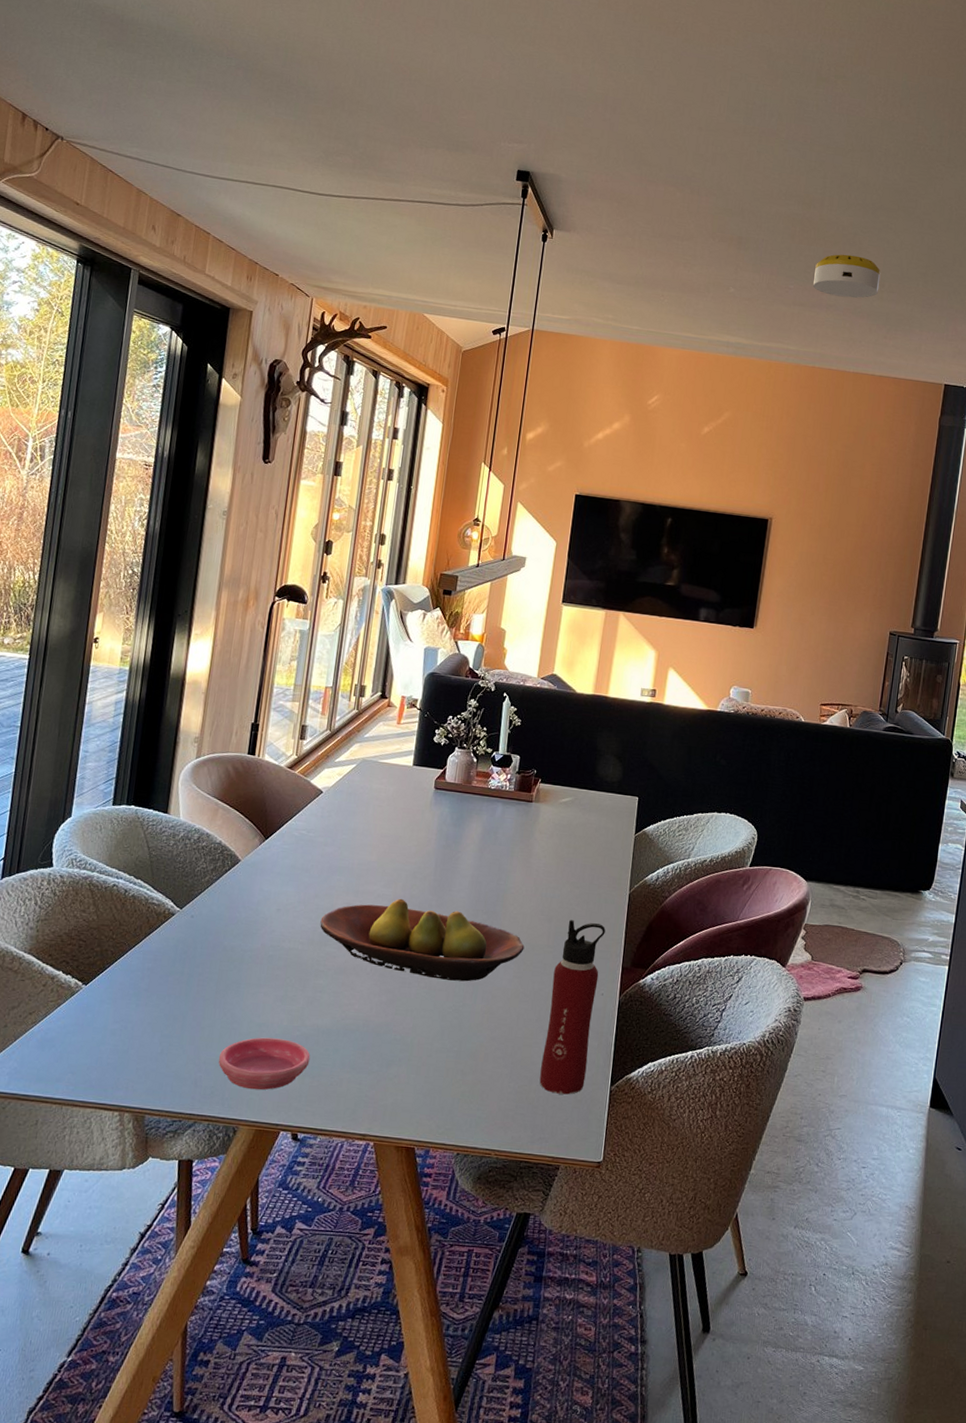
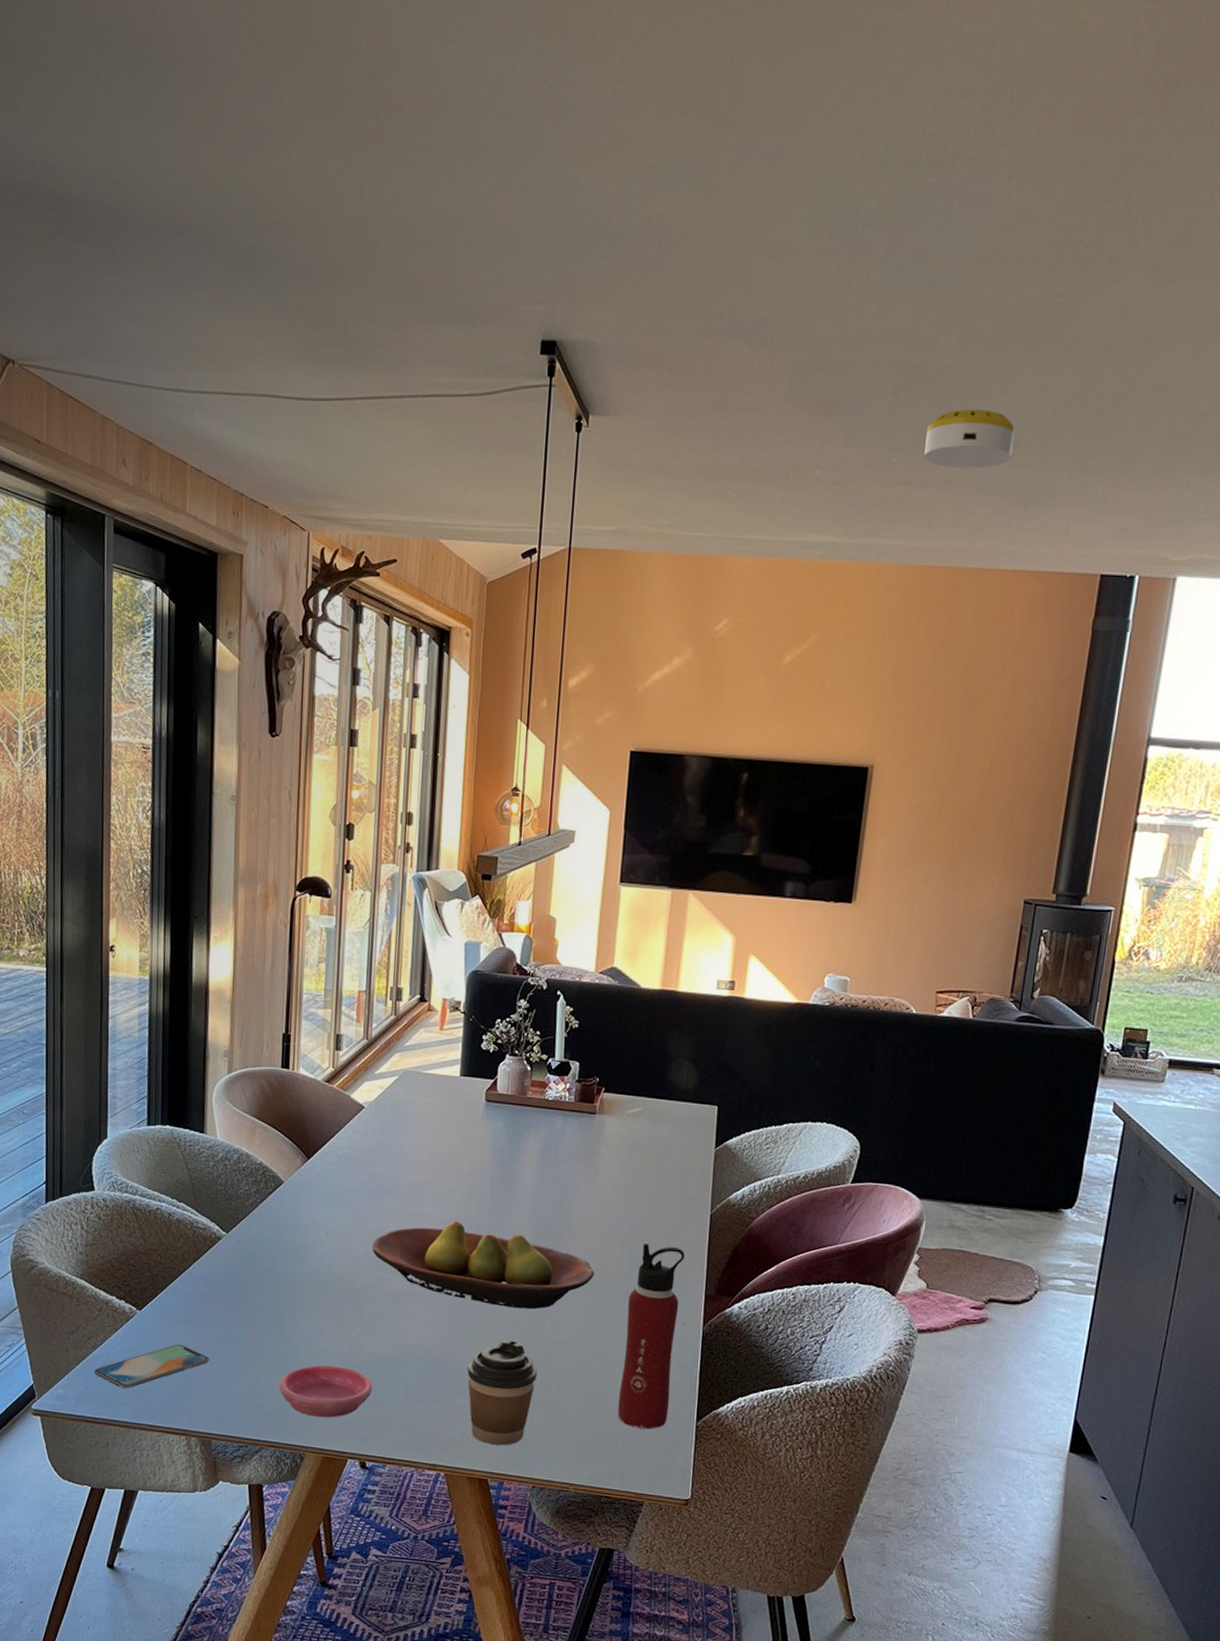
smartphone: none [30,1018,151,1065] -> present [93,1344,209,1389]
coffee cup: none [401,1011,468,1114] -> present [467,1340,538,1446]

